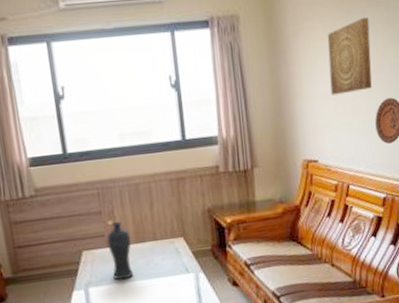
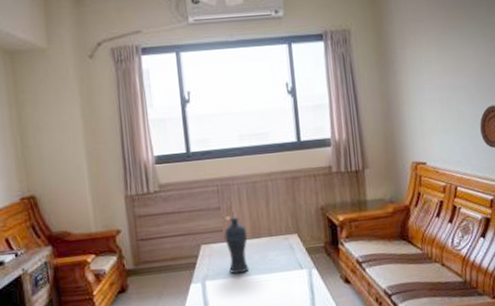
wall art: present [327,16,372,96] -> none [432,31,476,102]

